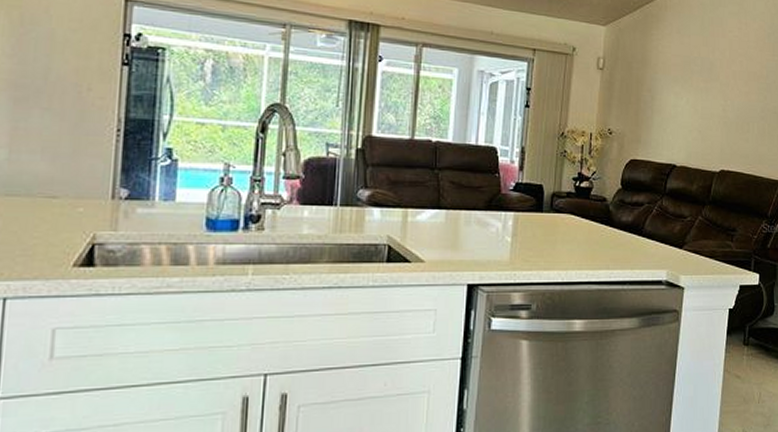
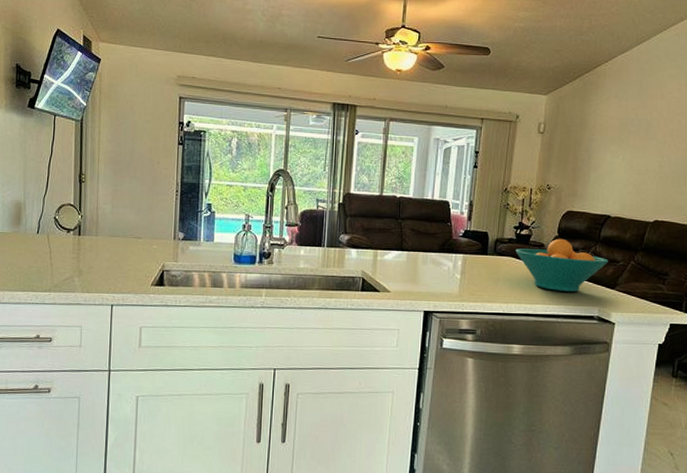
fruit bowl: none [575,191,676,253] -> present [515,238,609,292]

